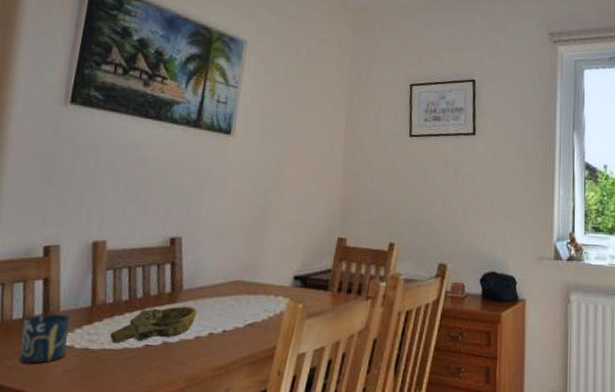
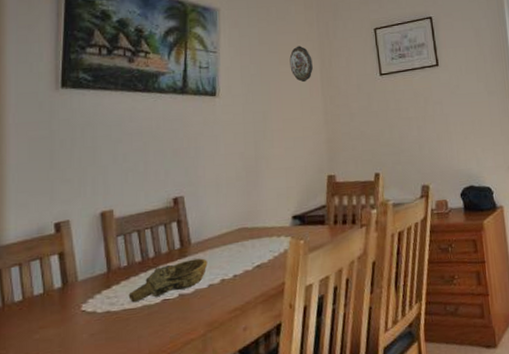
cup: present [18,314,71,364] -> none [43,283,89,335]
decorative plate: none [313,92,339,133] -> present [289,46,313,83]

